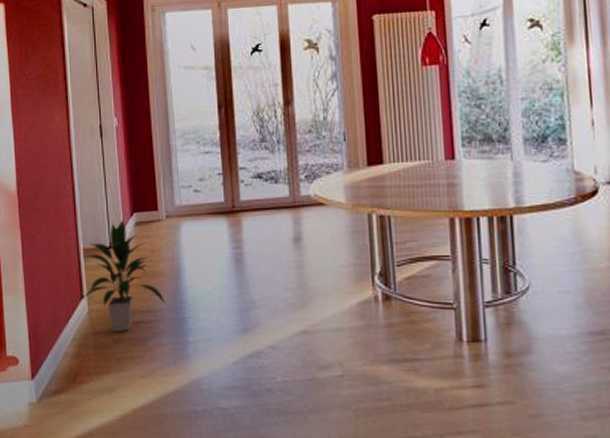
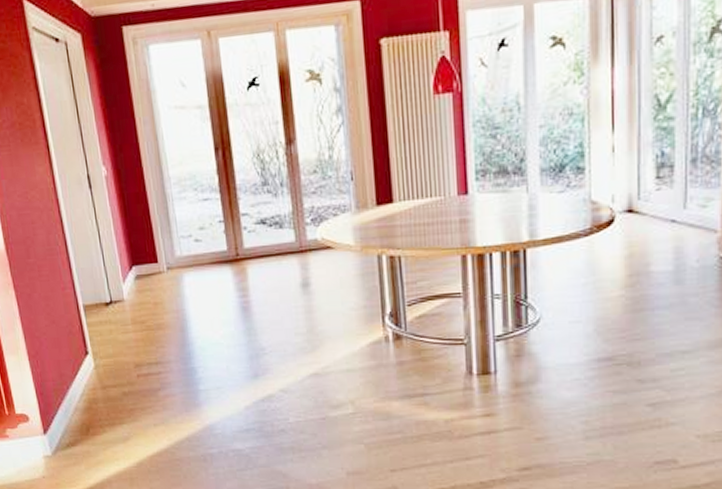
indoor plant: present [82,218,166,333] -> none [83,273,174,386]

